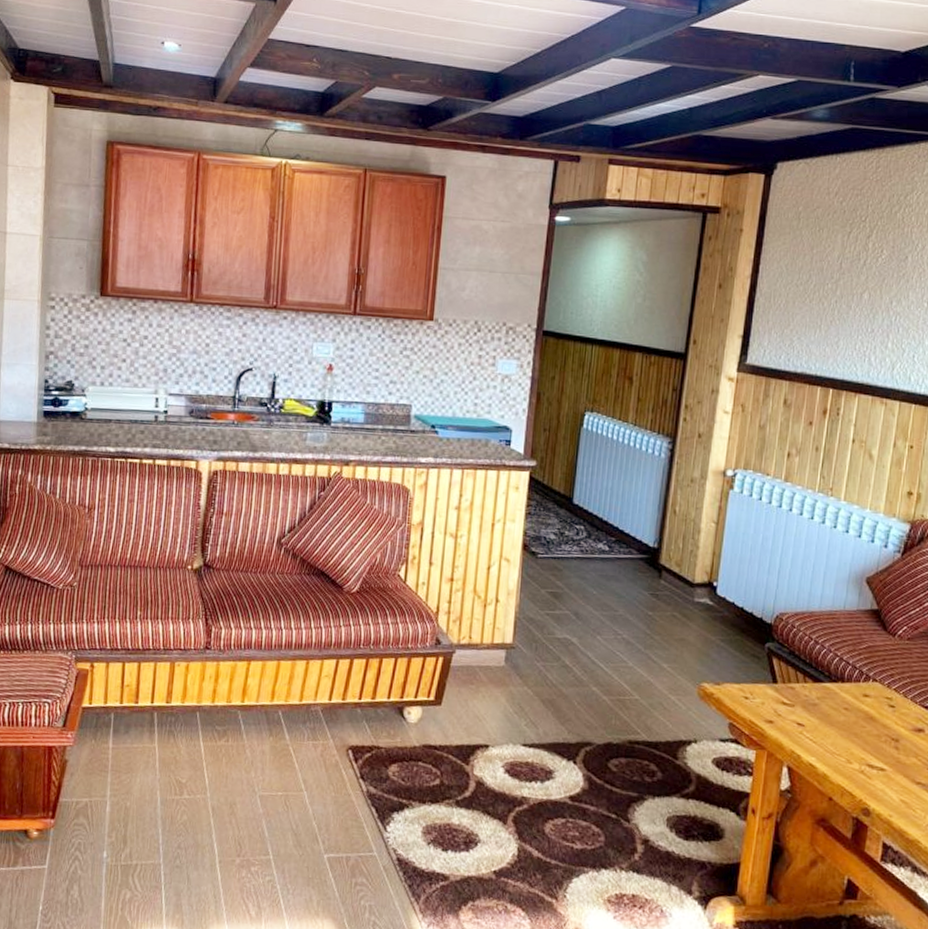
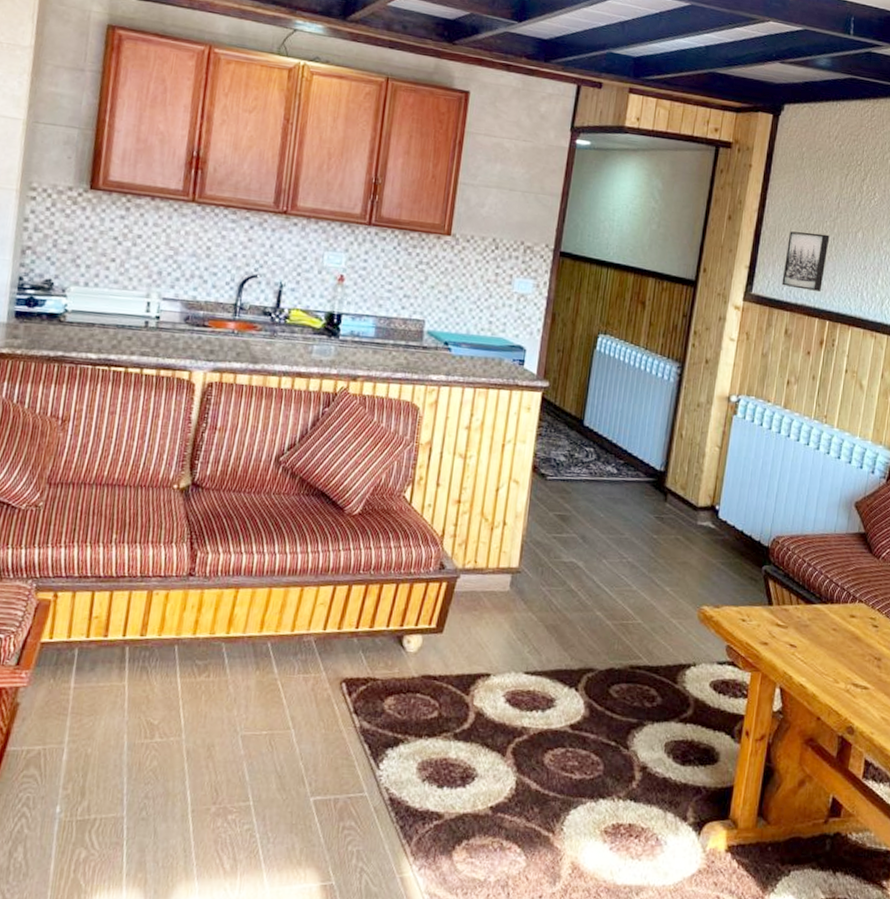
wall art: none [779,296,832,358] -> present [782,231,830,292]

